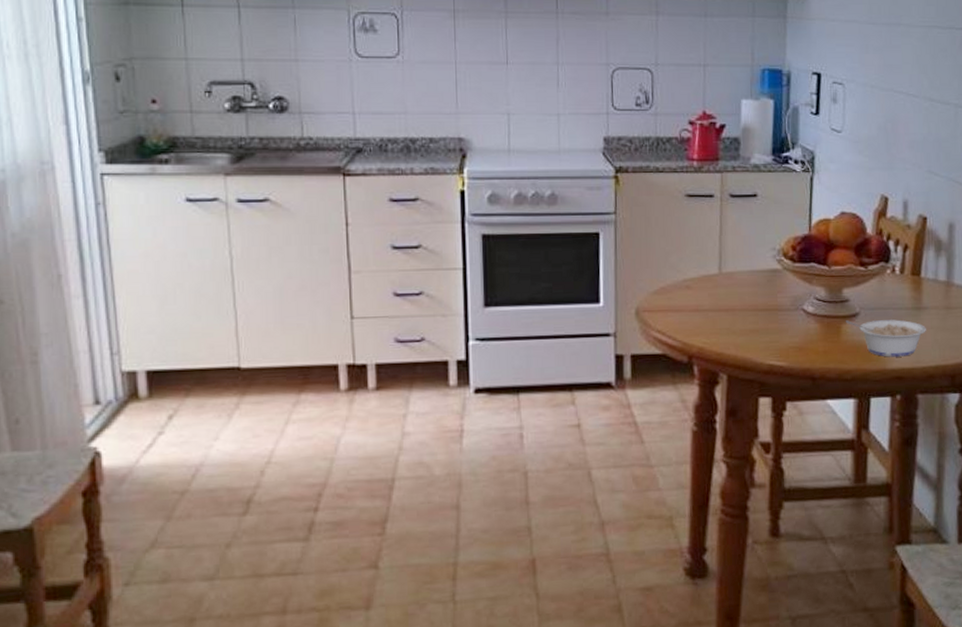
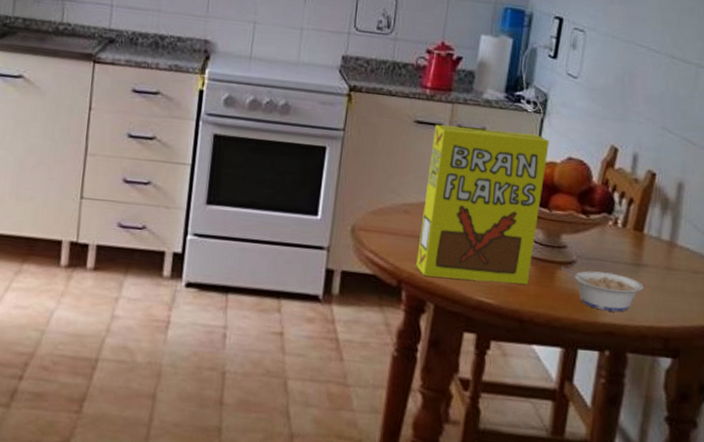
cereal box: none [704,193,821,349] -> present [416,124,550,285]

